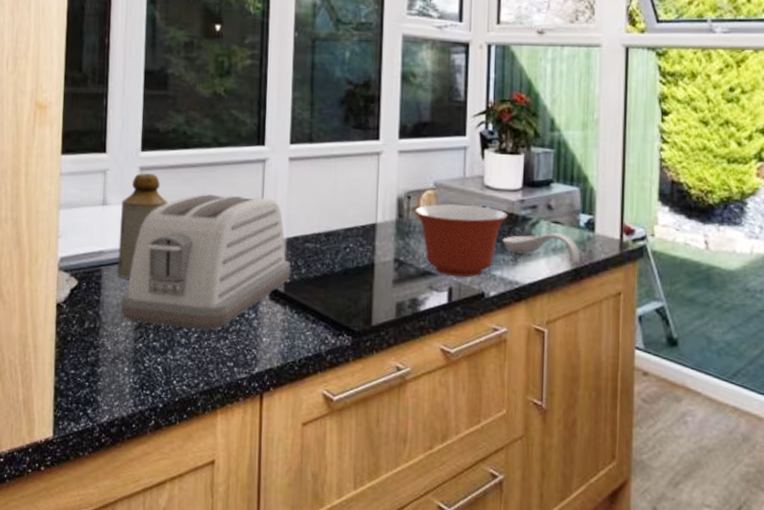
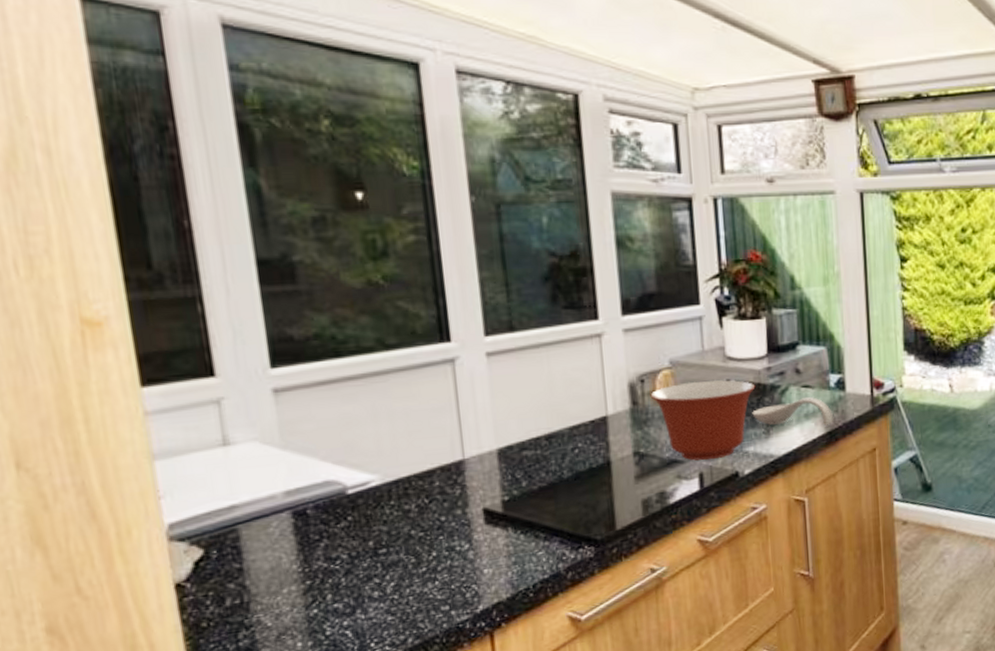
bottle: present [116,173,168,280] -> none [252,395,324,535]
toaster: present [121,194,291,331] -> none [276,404,509,586]

